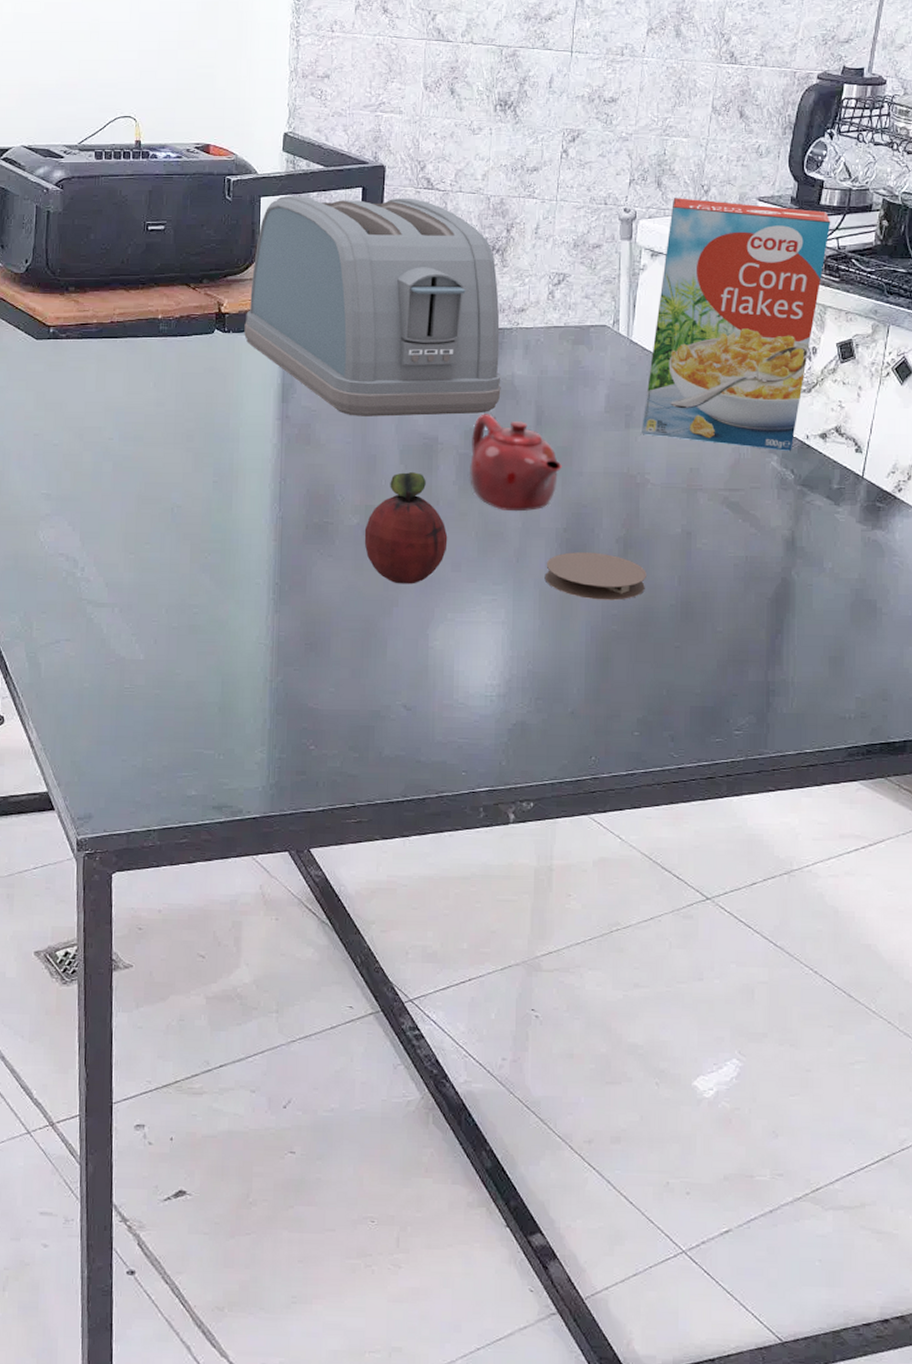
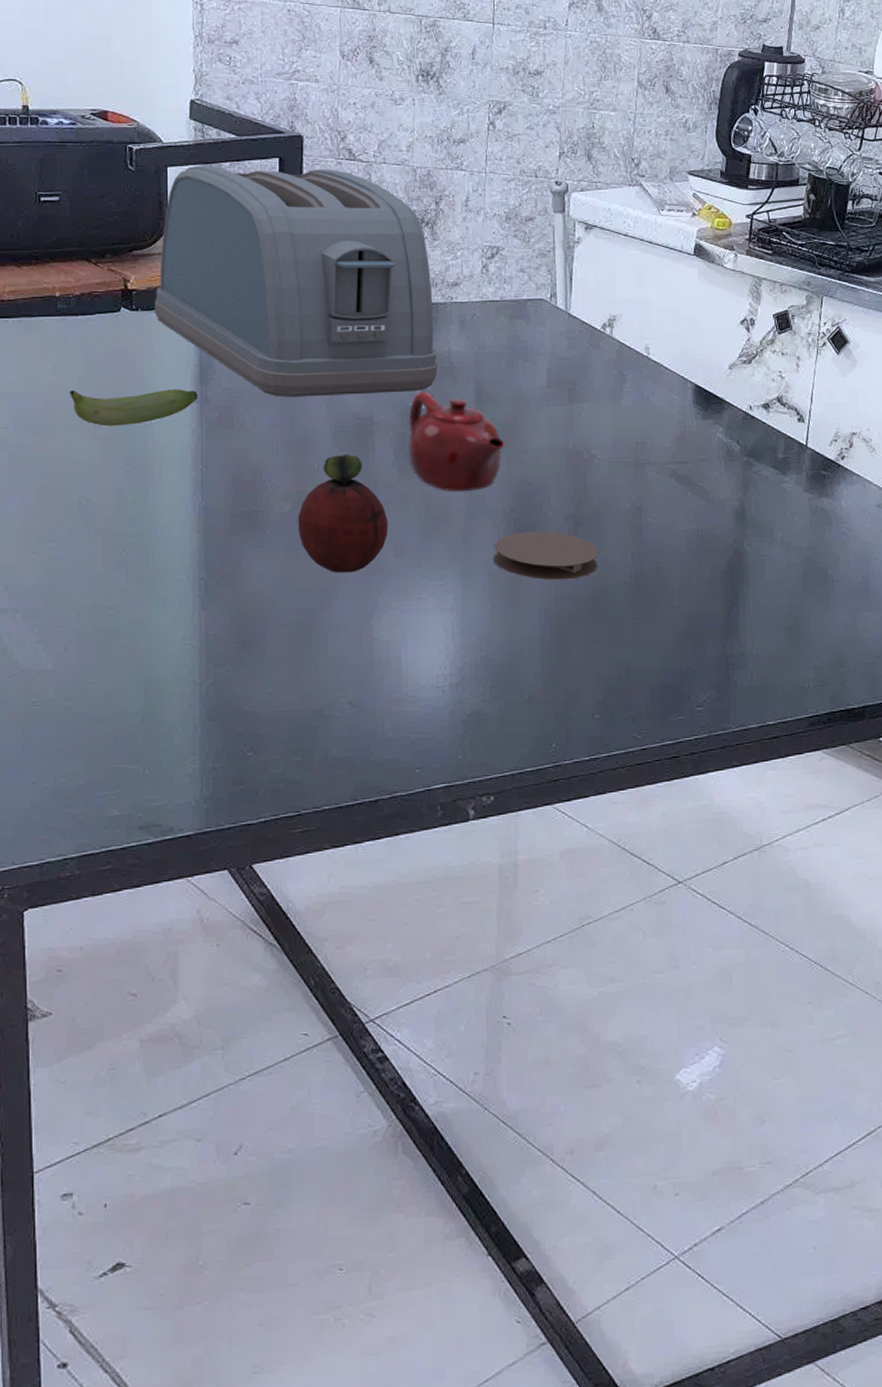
banana: none [167,406,280,440] -> present [70,389,198,427]
cereal box: present [642,198,831,451] -> none [585,171,761,422]

